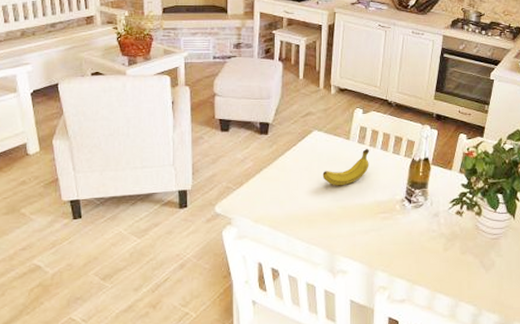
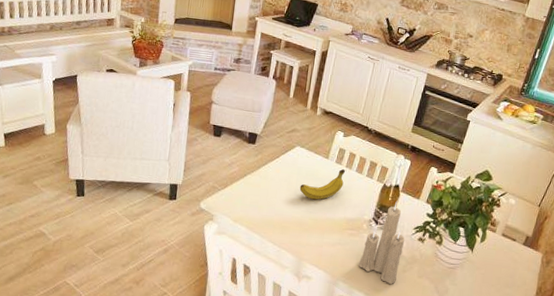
candle: none [397,175,442,266] -> present [359,201,405,284]

